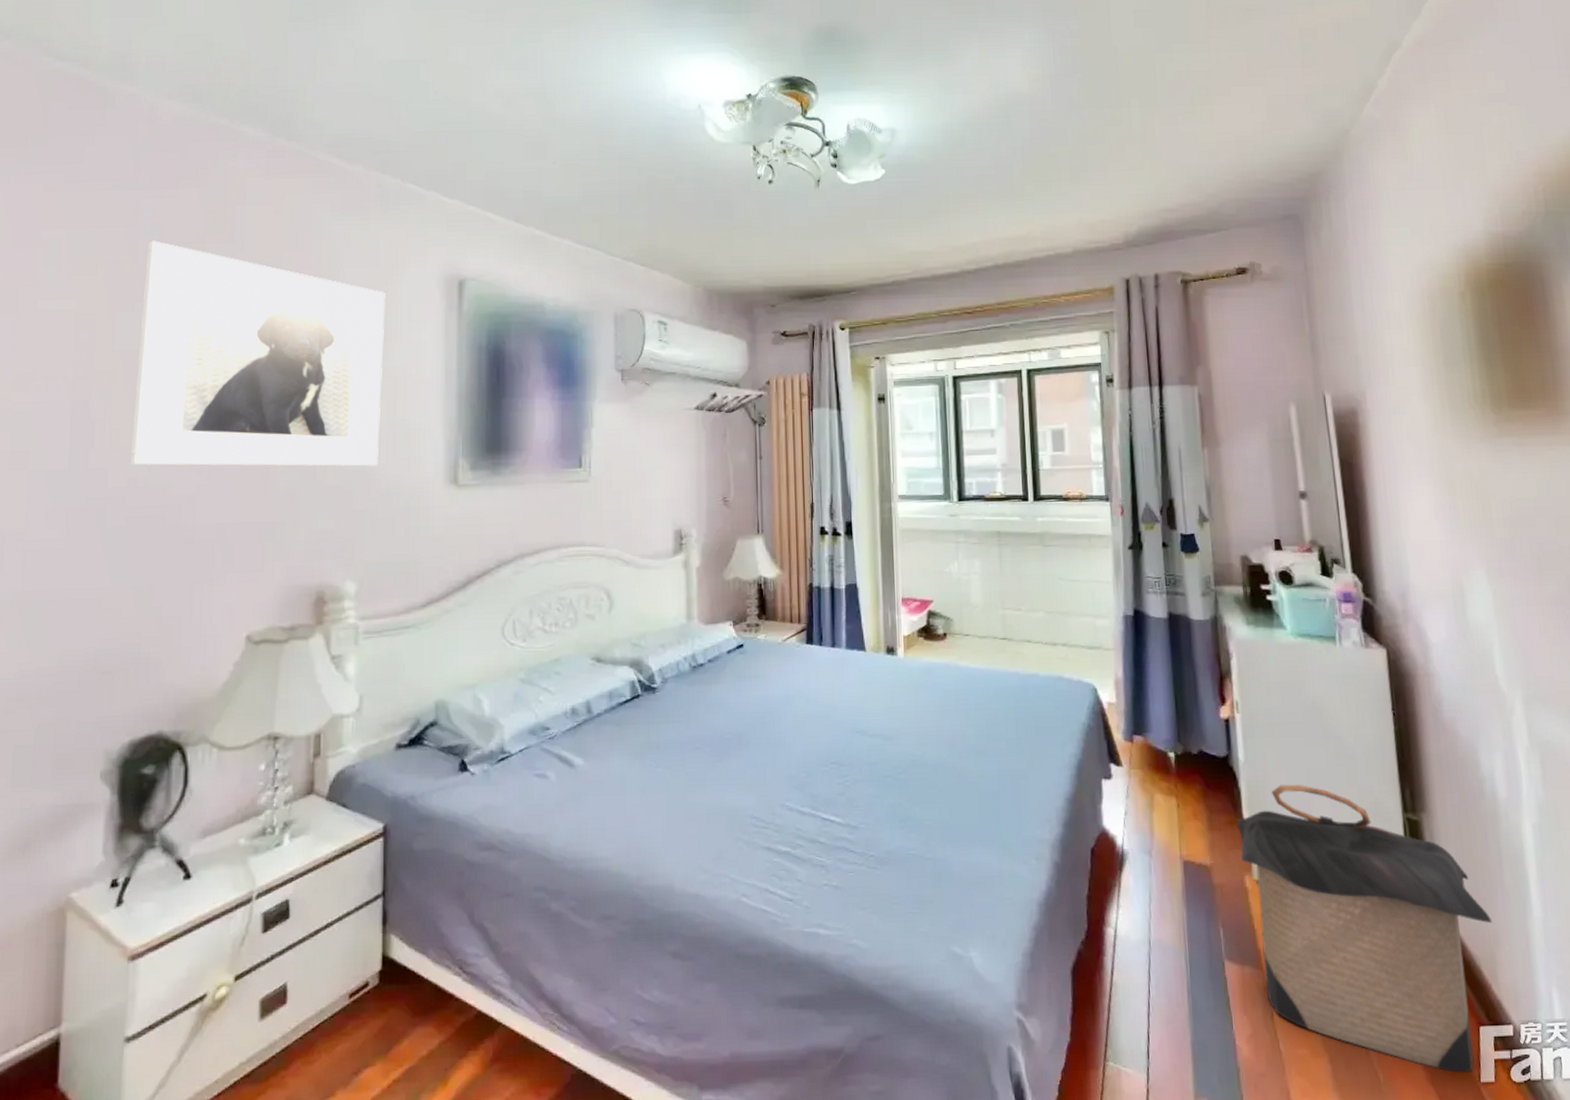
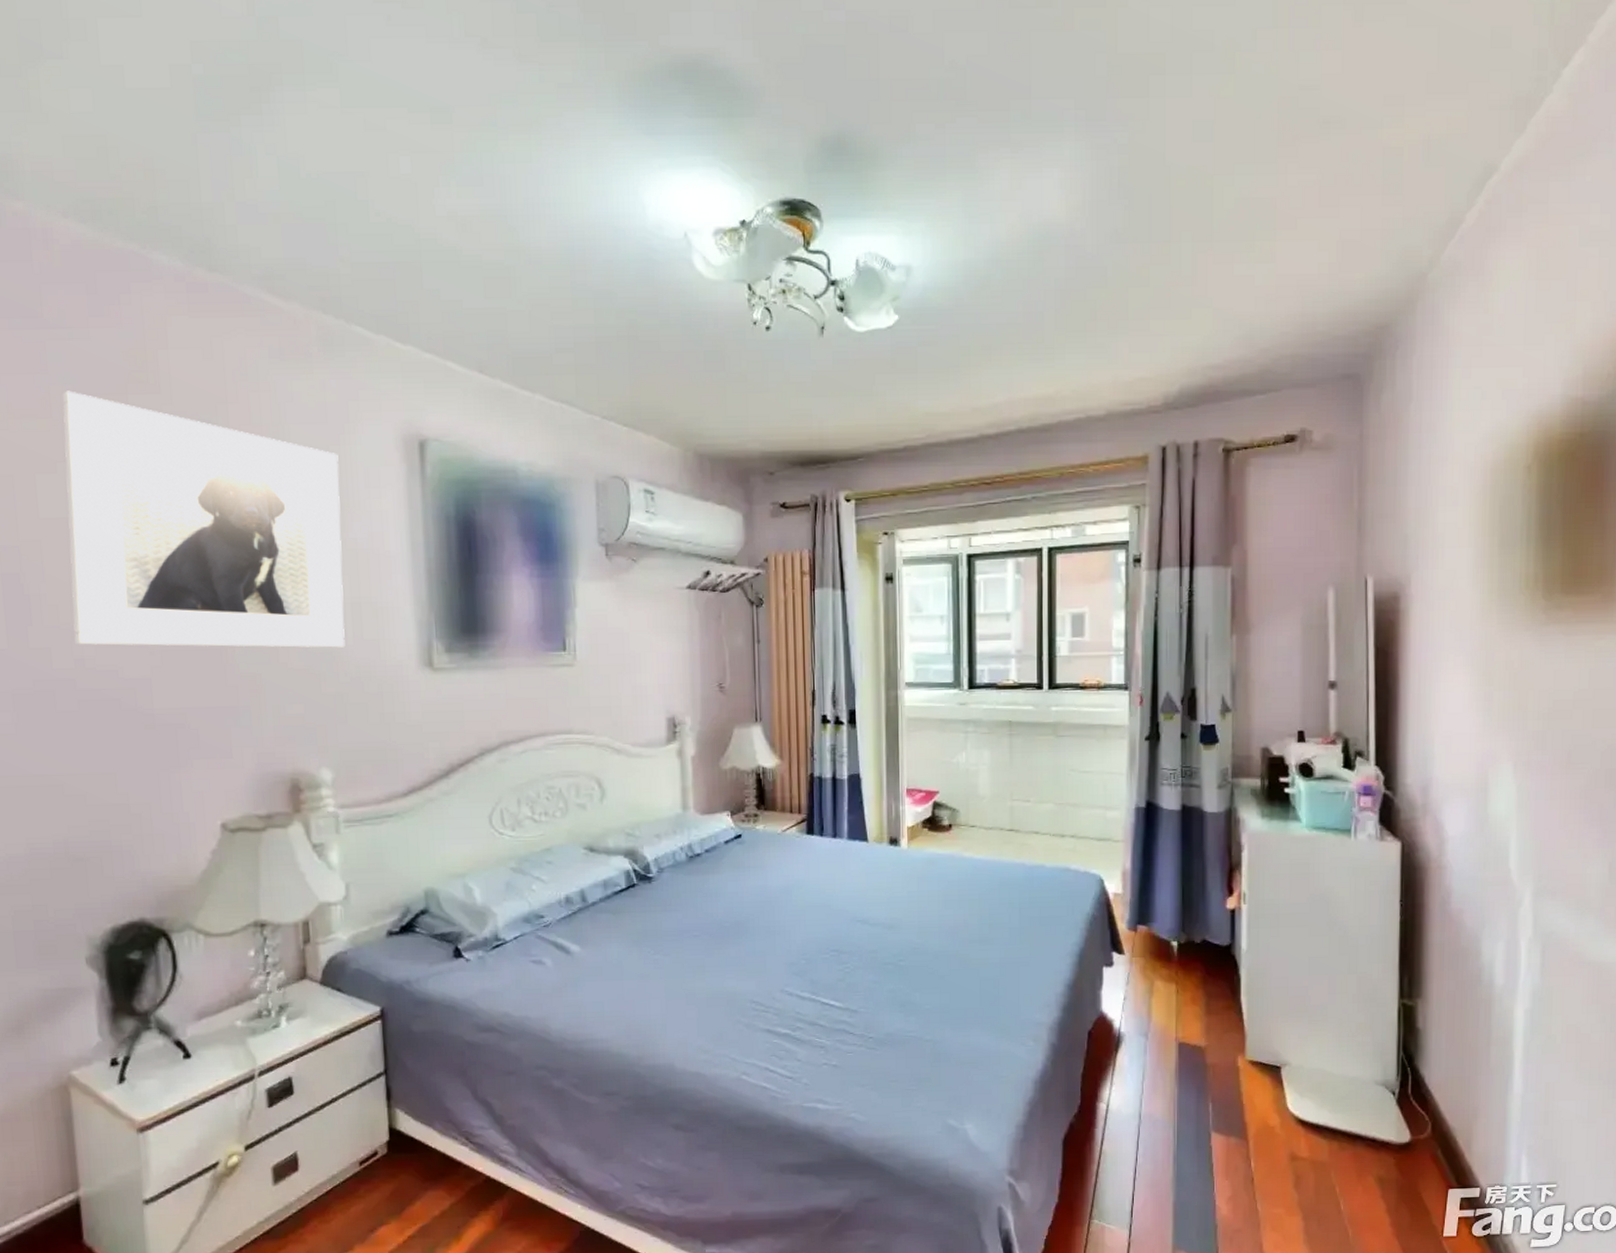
laundry hamper: present [1236,784,1493,1073] -> none [1234,971,1473,1229]

